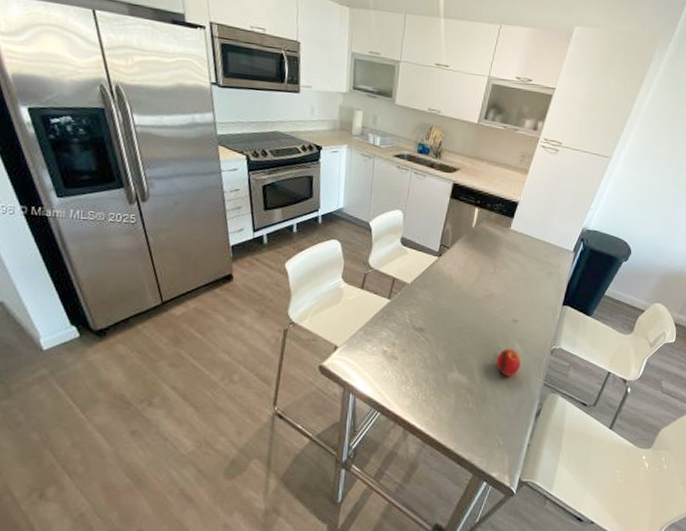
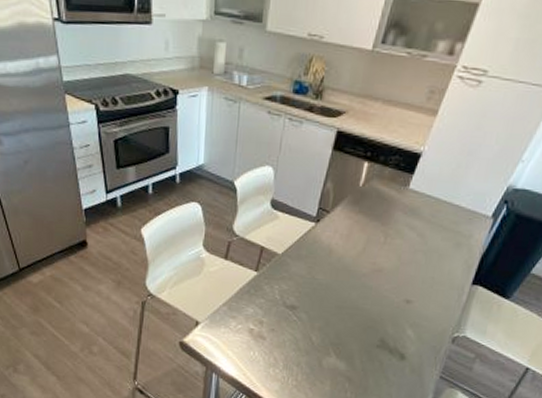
fruit: present [496,349,521,376] -> none [382,333,413,366]

